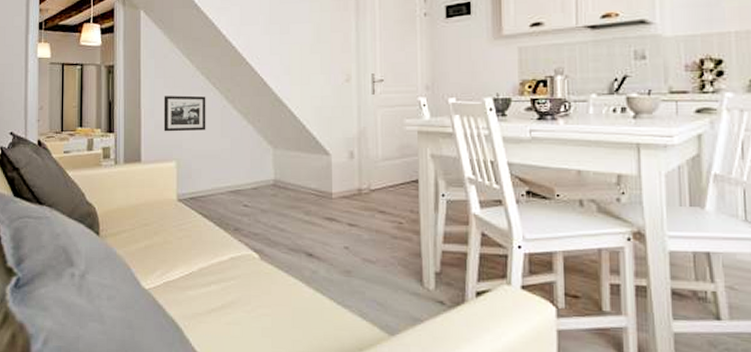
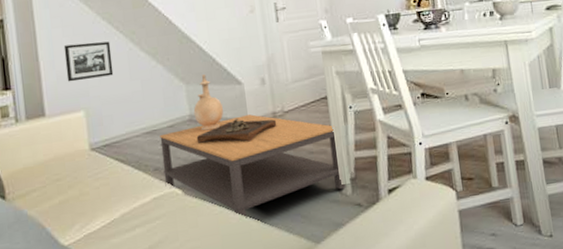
coffee table: none [243,188,429,295] -> present [160,114,346,219]
vase: none [278,140,307,198] -> present [193,74,223,131]
wooden tray: none [278,190,362,216] -> present [196,119,277,144]

